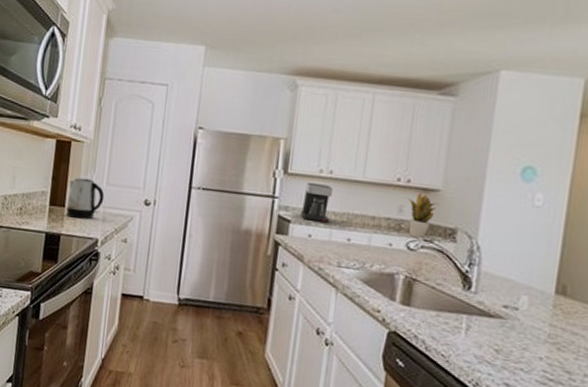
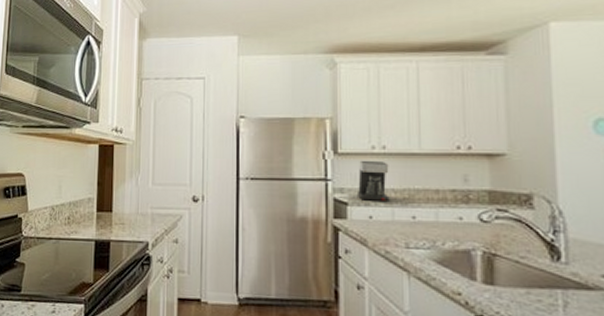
kettle: present [66,177,105,219] -> none [114,180,151,222]
potted plant: present [408,191,440,239] -> none [473,158,508,209]

